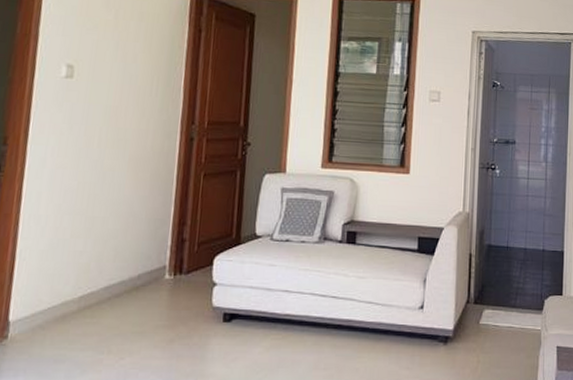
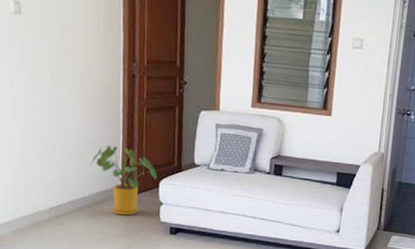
house plant: none [134,217,212,302] -> present [91,145,158,216]

